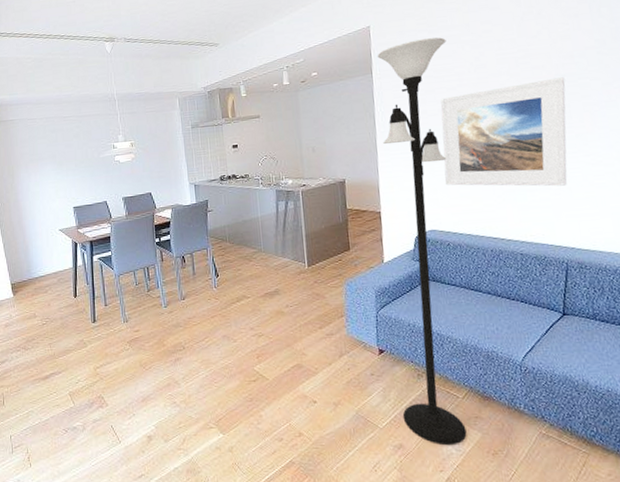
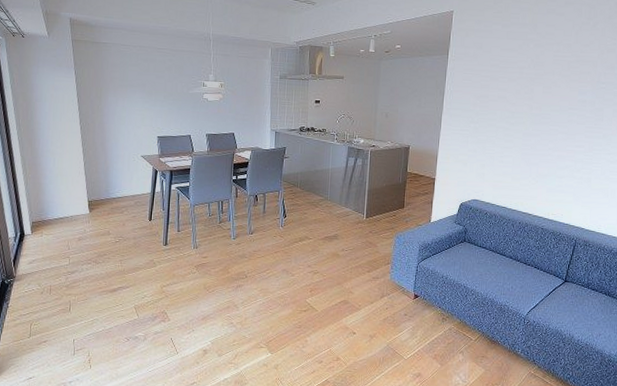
floor lamp: present [377,37,467,446] -> none [424,31,515,378]
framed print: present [441,77,568,187] -> none [493,84,604,177]

